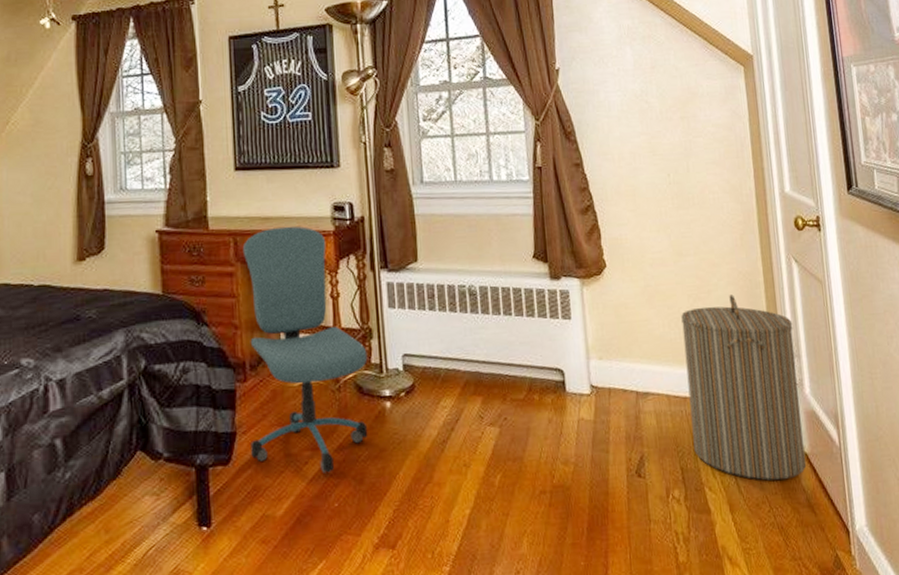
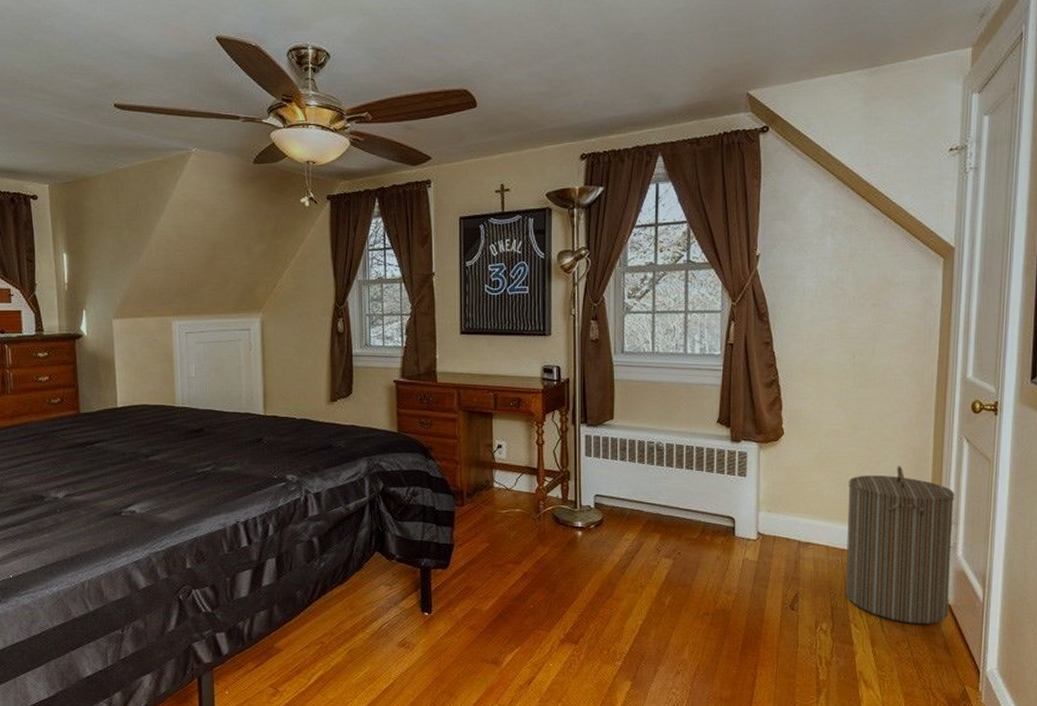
office chair: present [242,226,368,473] -> none [464,383,565,582]

